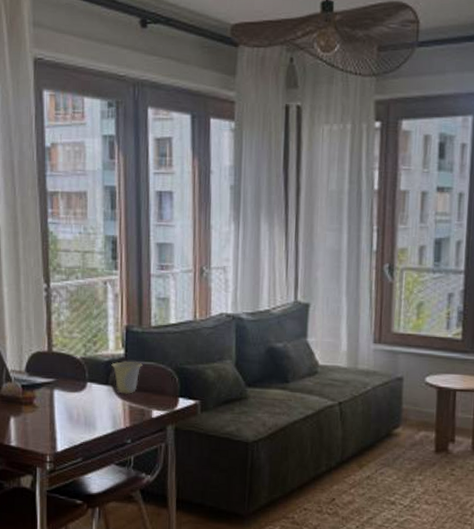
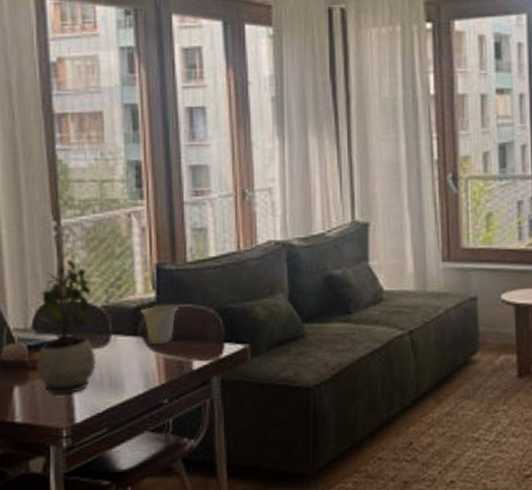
potted plant: none [28,317,74,428] -> present [37,260,95,395]

